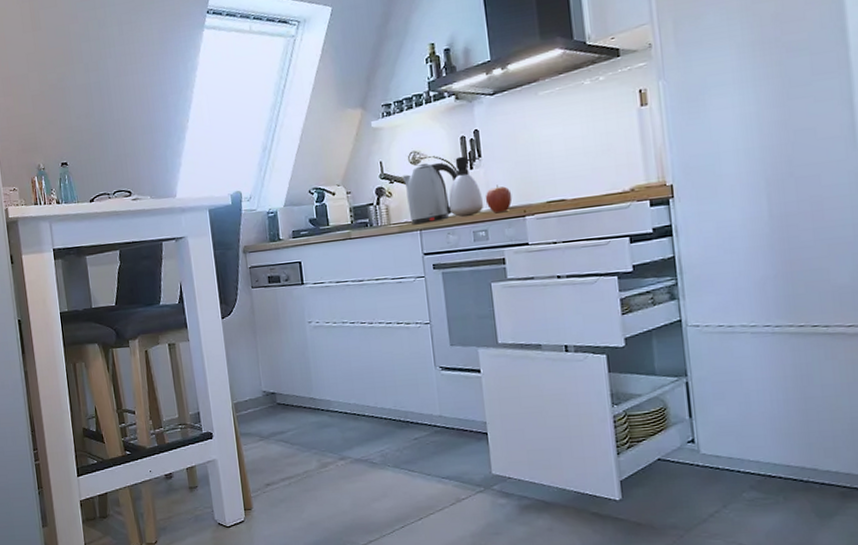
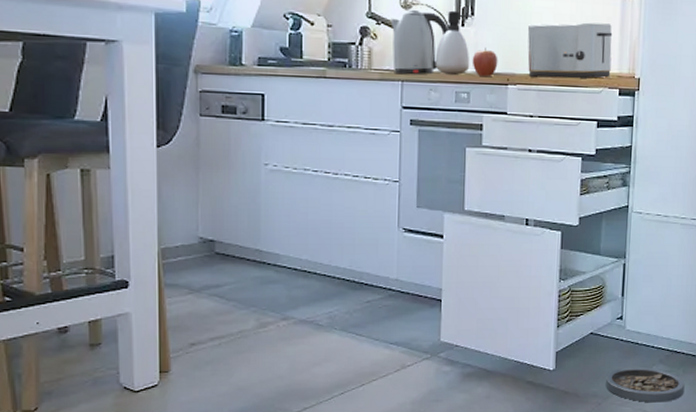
toaster: none [537,136,637,206] -> present [527,22,613,80]
pet bowl: none [685,494,790,535] -> present [606,367,685,403]

